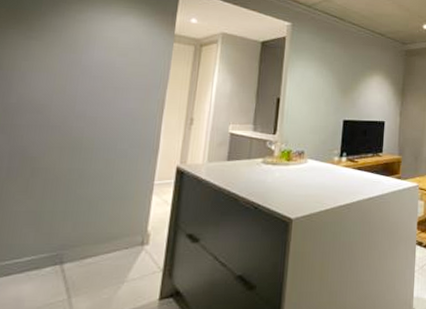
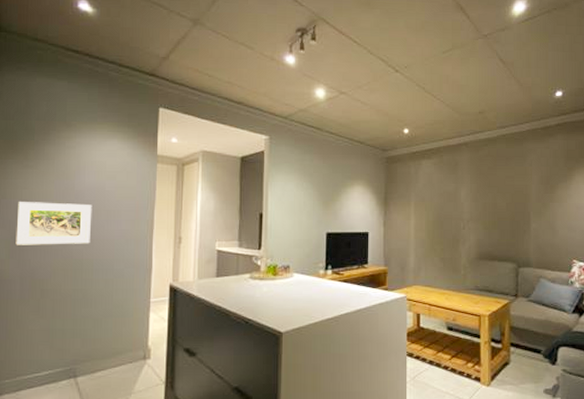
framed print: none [7,74,99,121] -> present [15,202,92,245]

